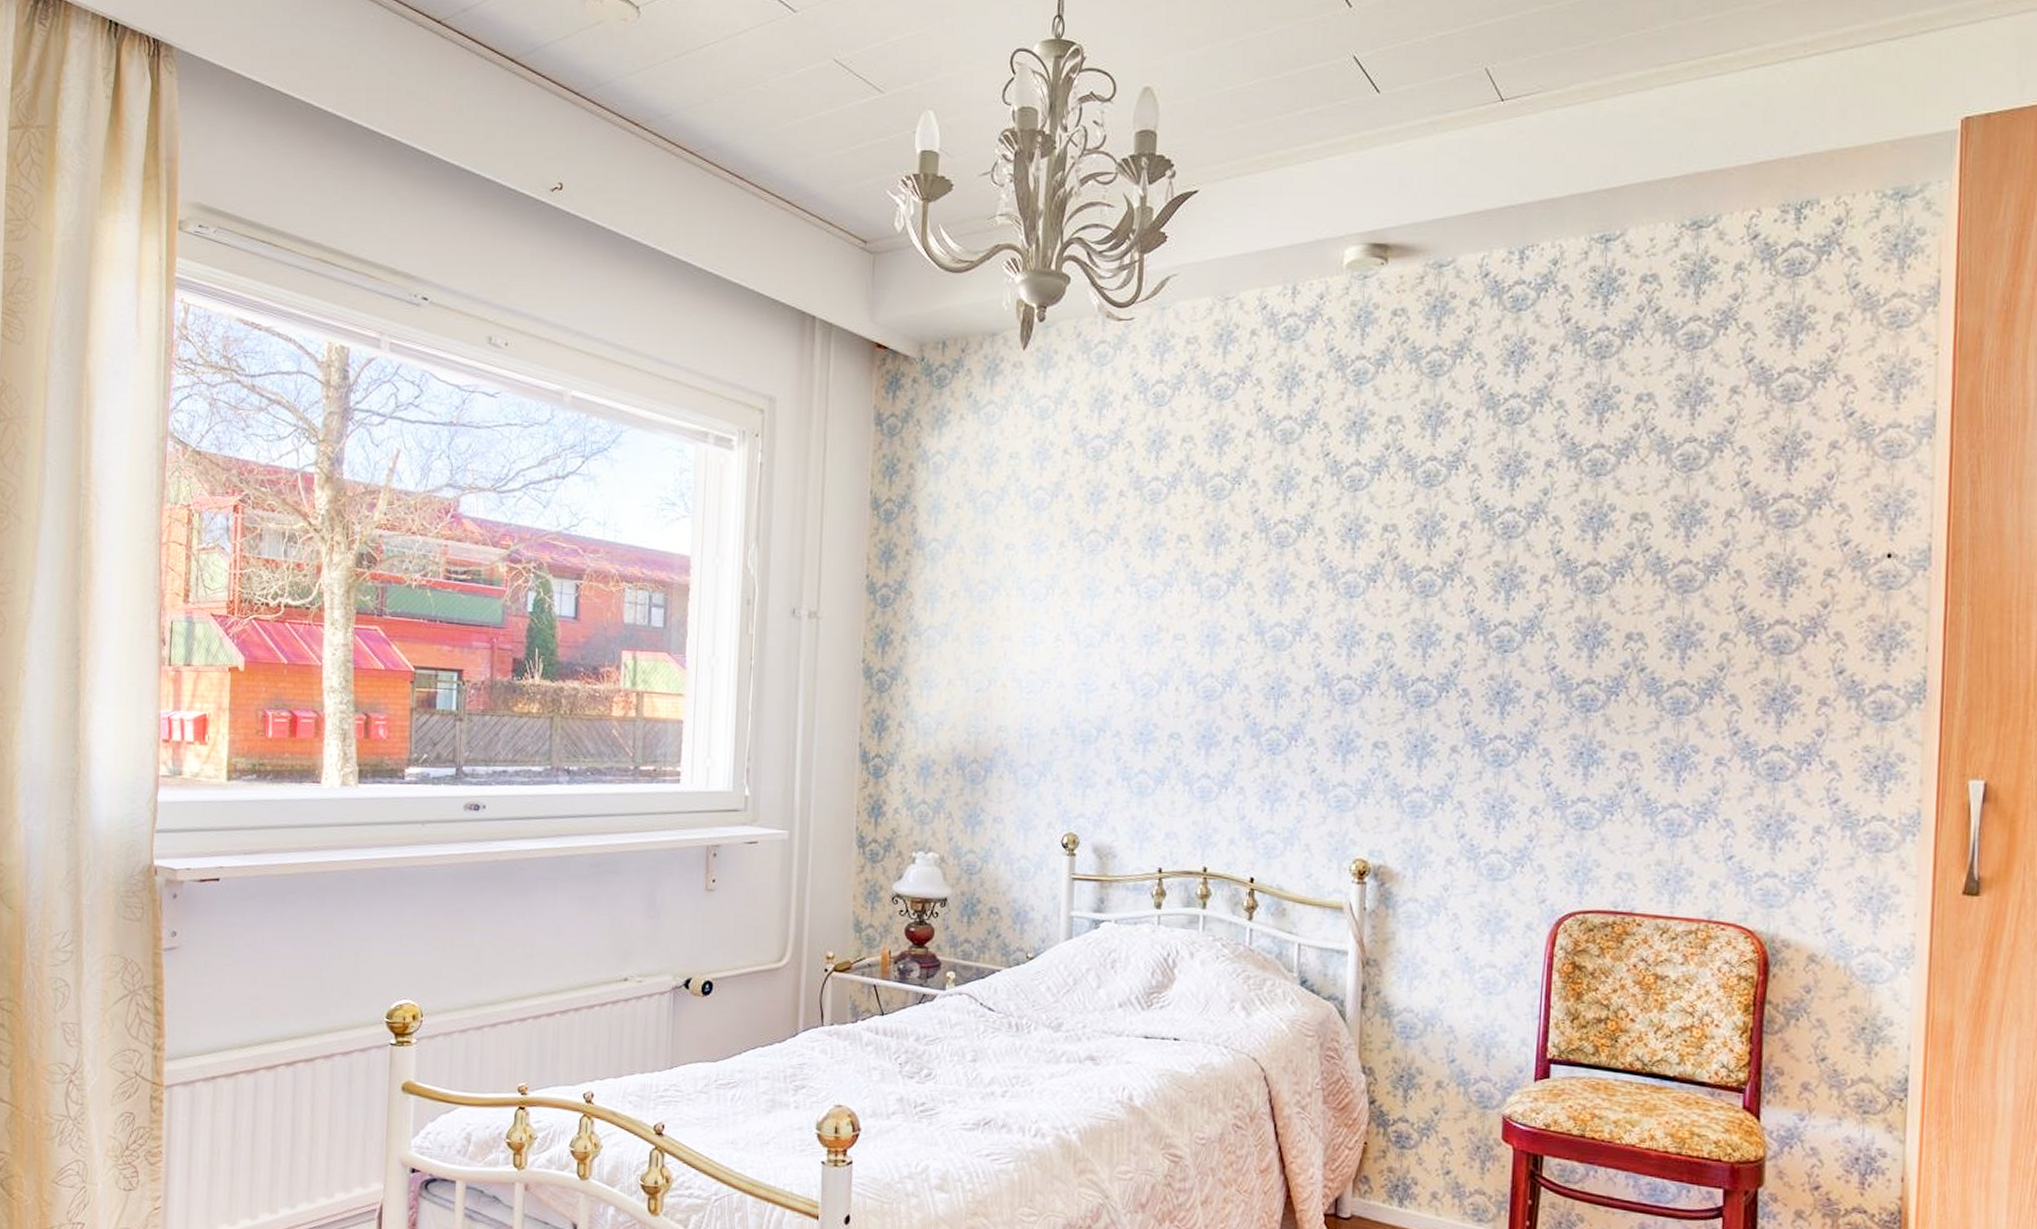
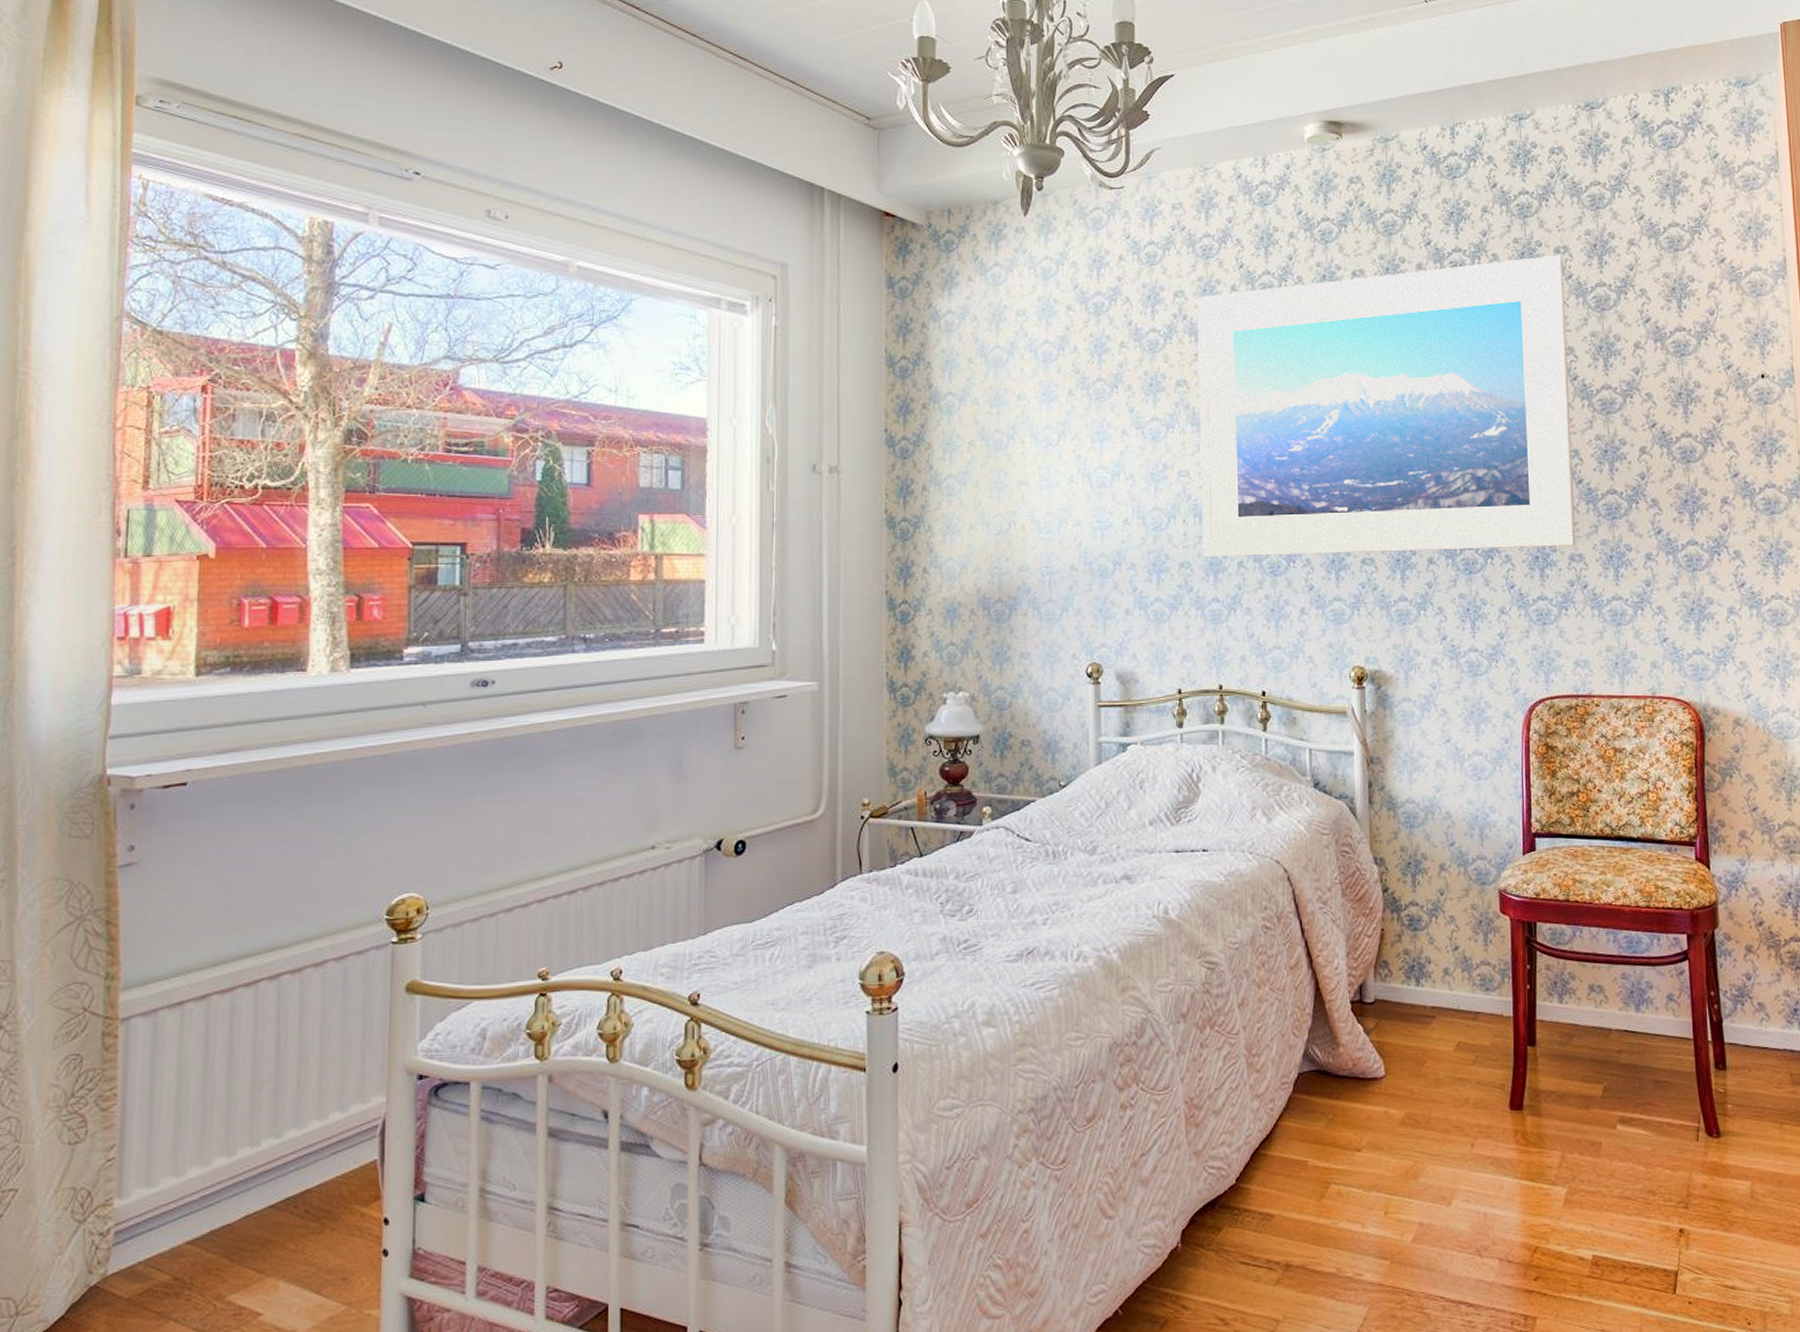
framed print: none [1195,403,1645,743] -> present [1196,255,1576,556]

